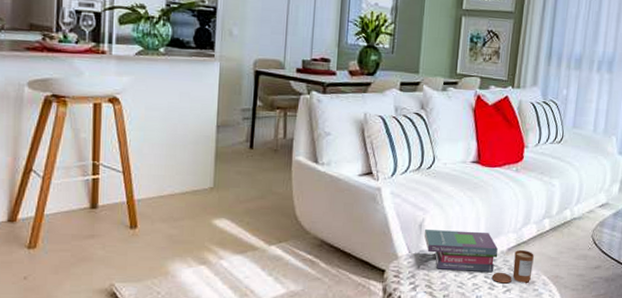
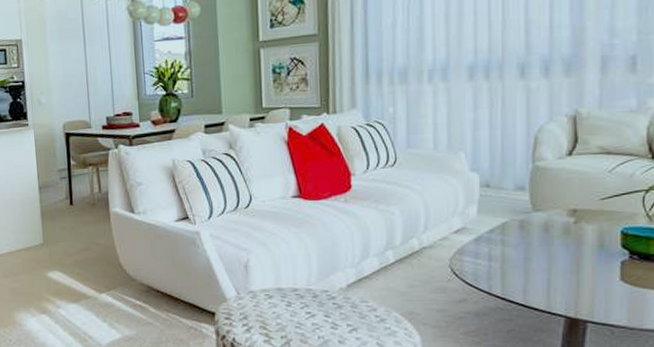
books: present [423,230,498,272] -> none [250,269,337,311]
candle: present [492,250,534,284] -> none [334,286,381,322]

